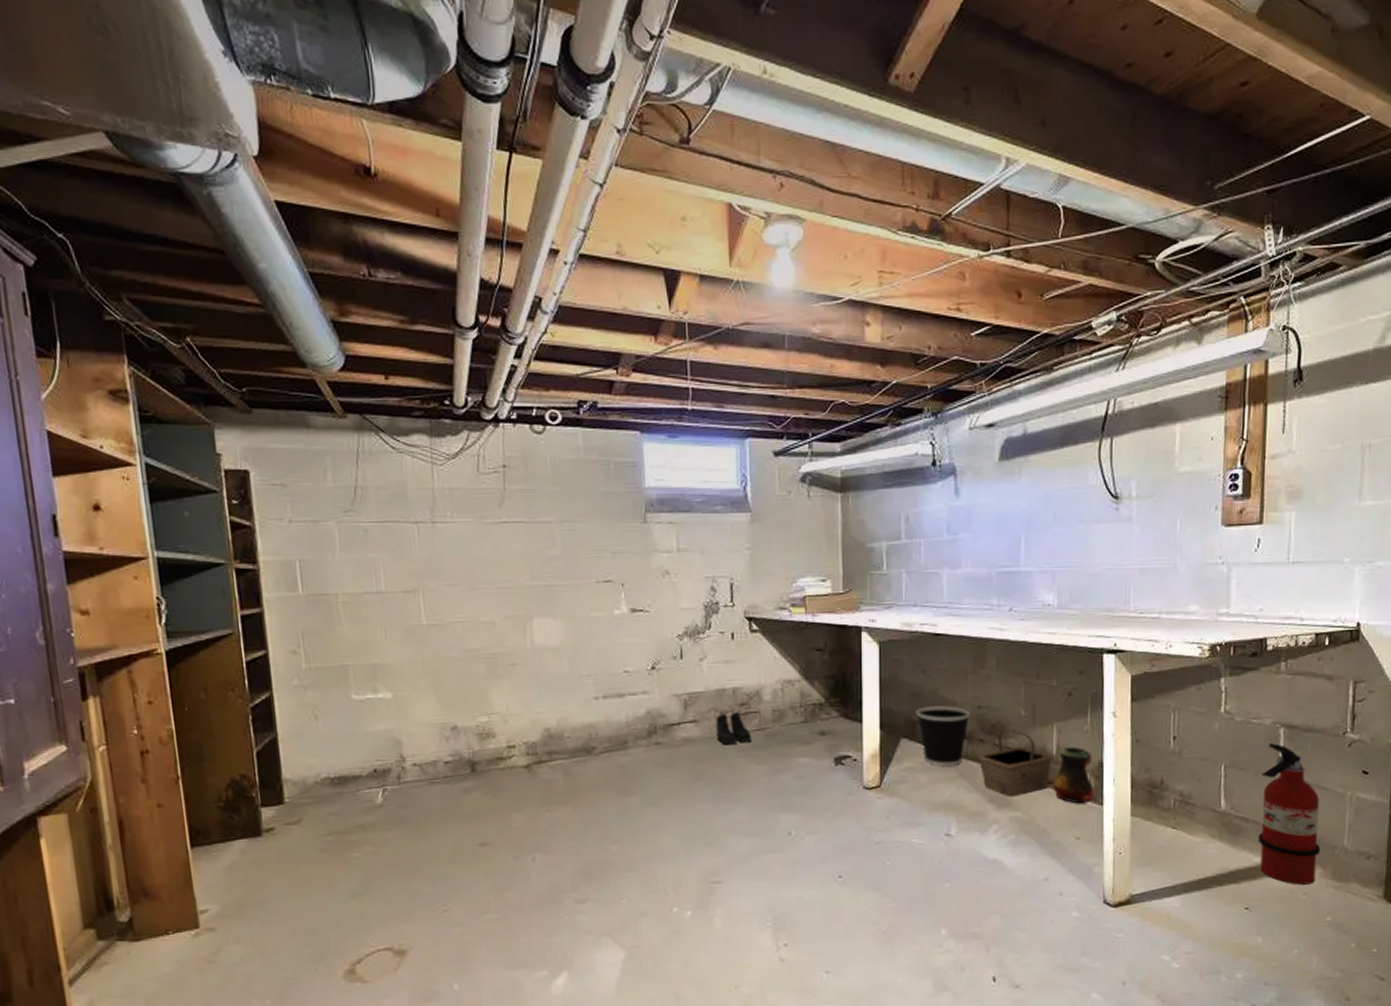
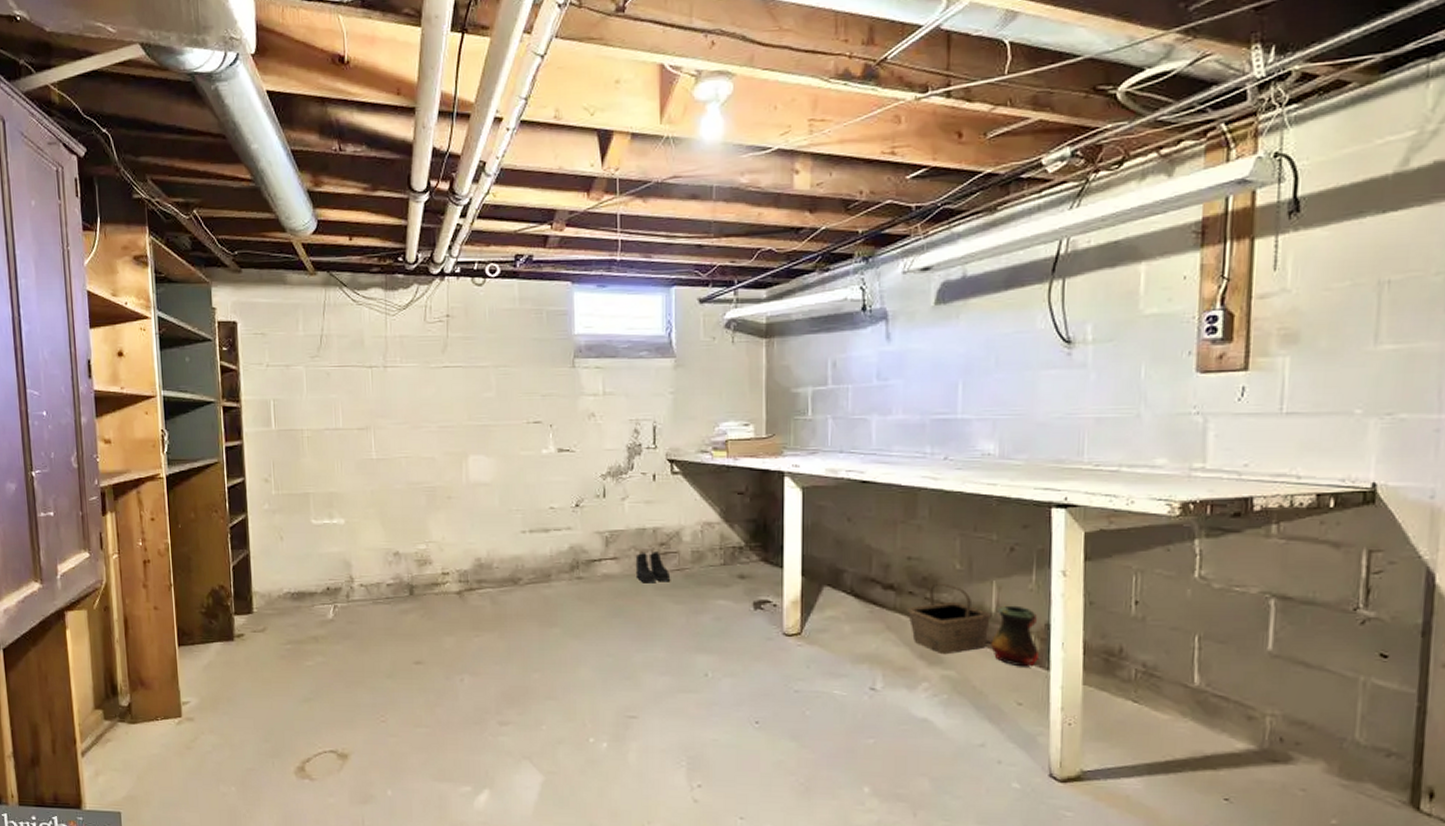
wastebasket: present [915,705,971,768] -> none [839,555,900,619]
fire extinguisher: present [1257,743,1321,885] -> none [1240,615,1324,780]

